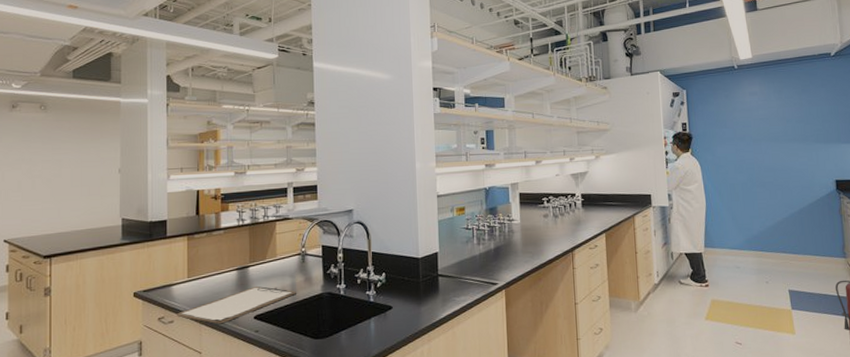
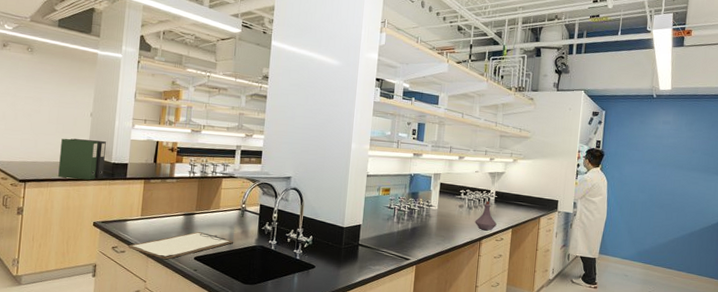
binder: none [88,199,140,247] -> present [58,138,106,180]
flask: none [563,205,588,239] -> present [475,200,497,231]

